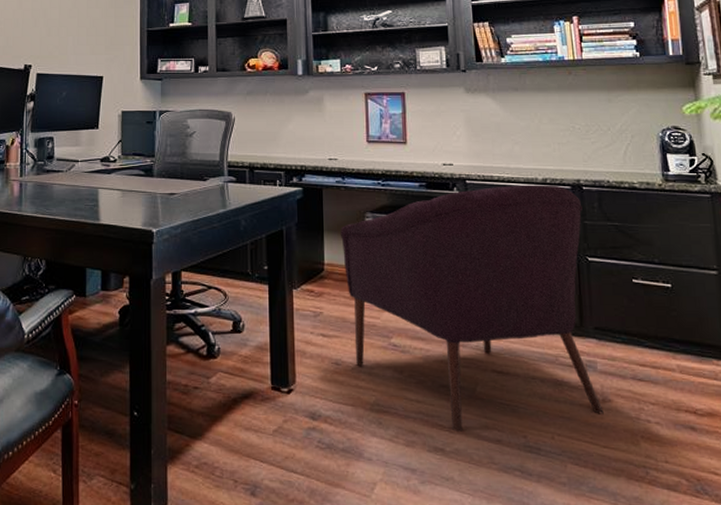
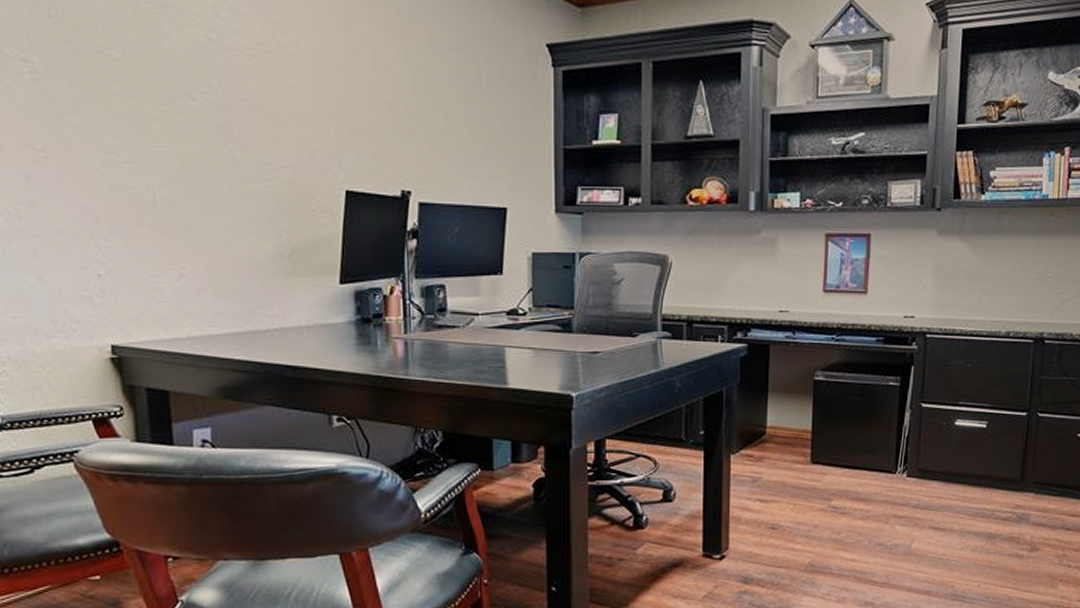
chair: present [340,185,604,433] -> none [786,338,1041,587]

